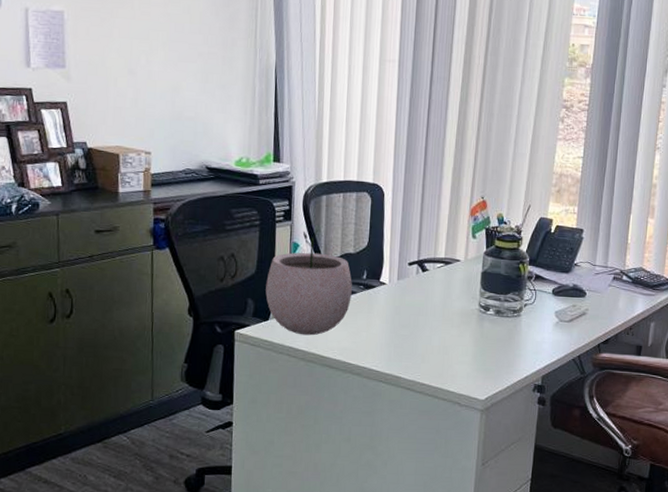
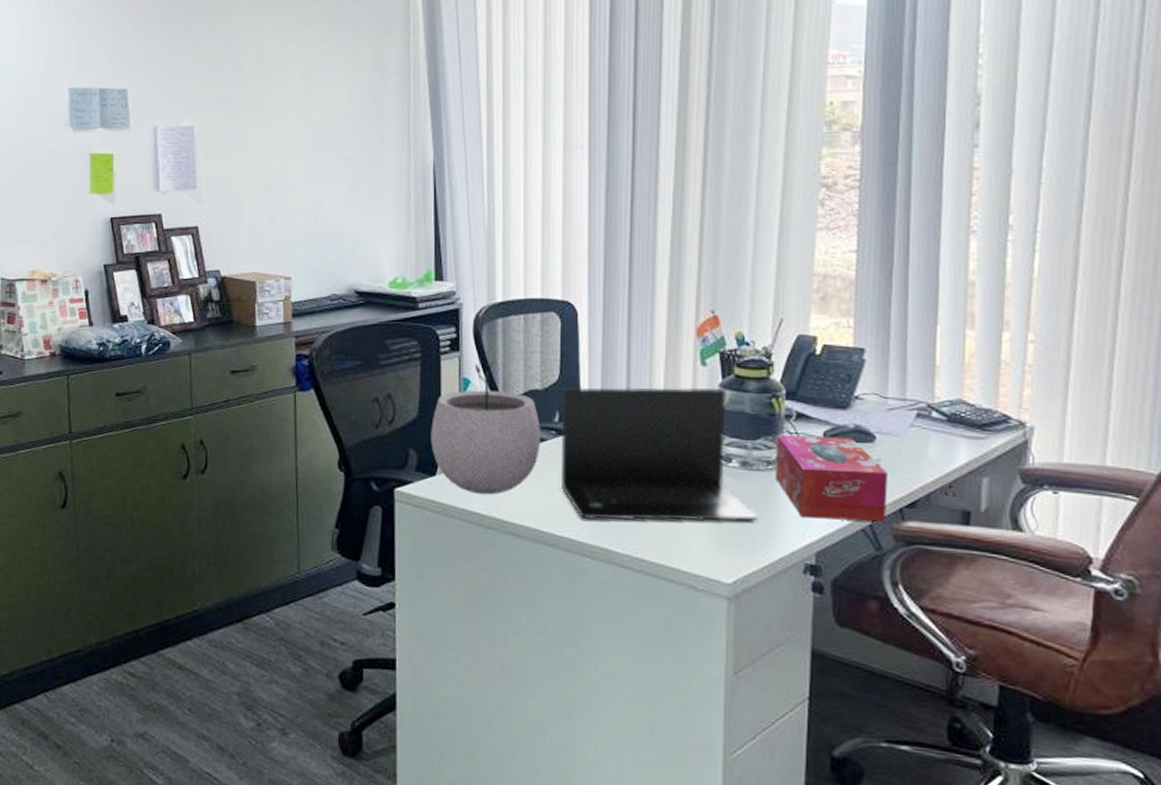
laptop: none [365,252,504,355] -> present [560,387,757,522]
tissue box: none [518,291,592,354] -> present [775,435,888,522]

